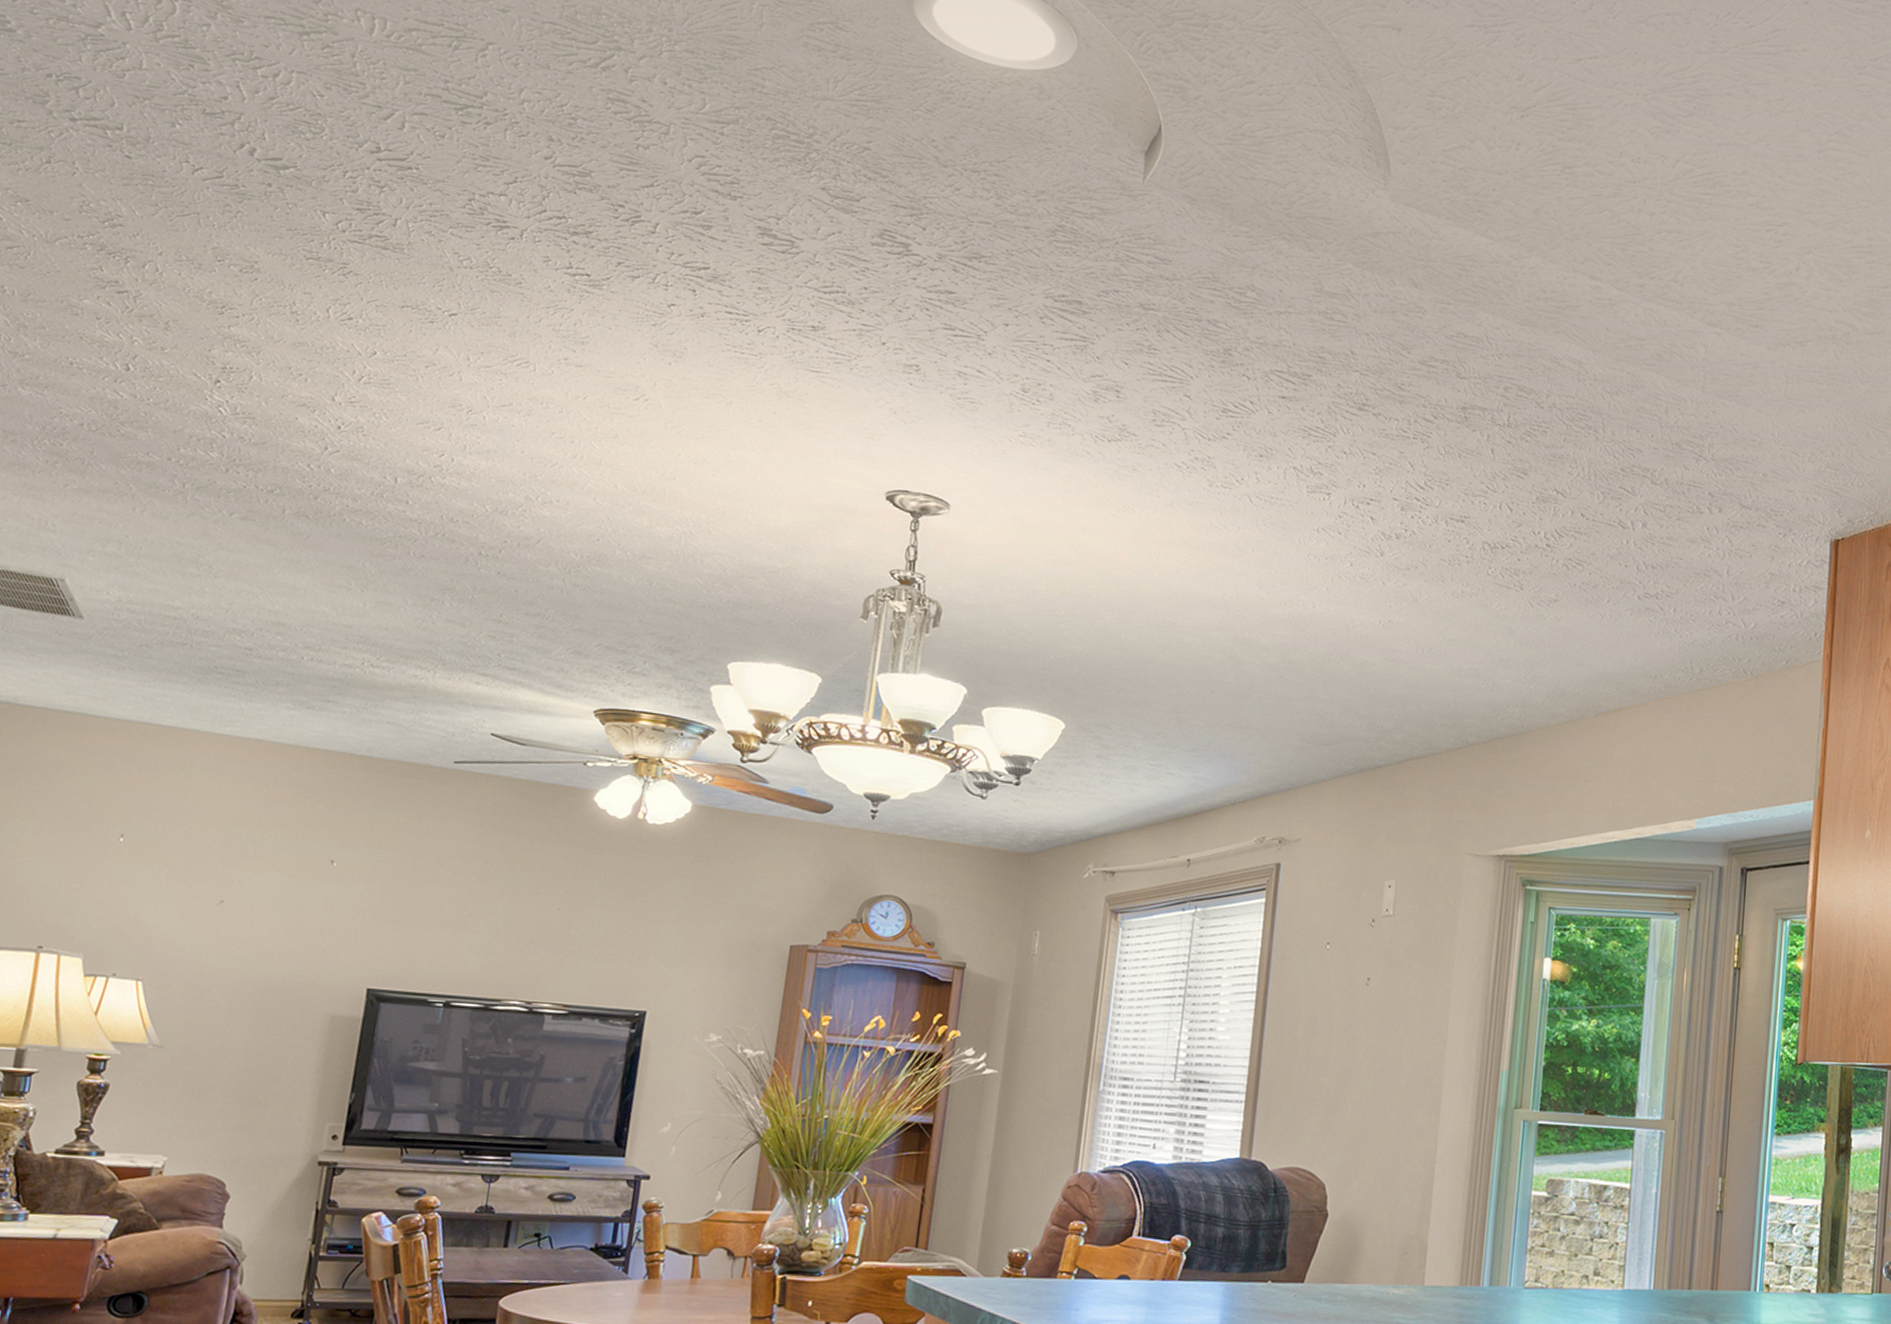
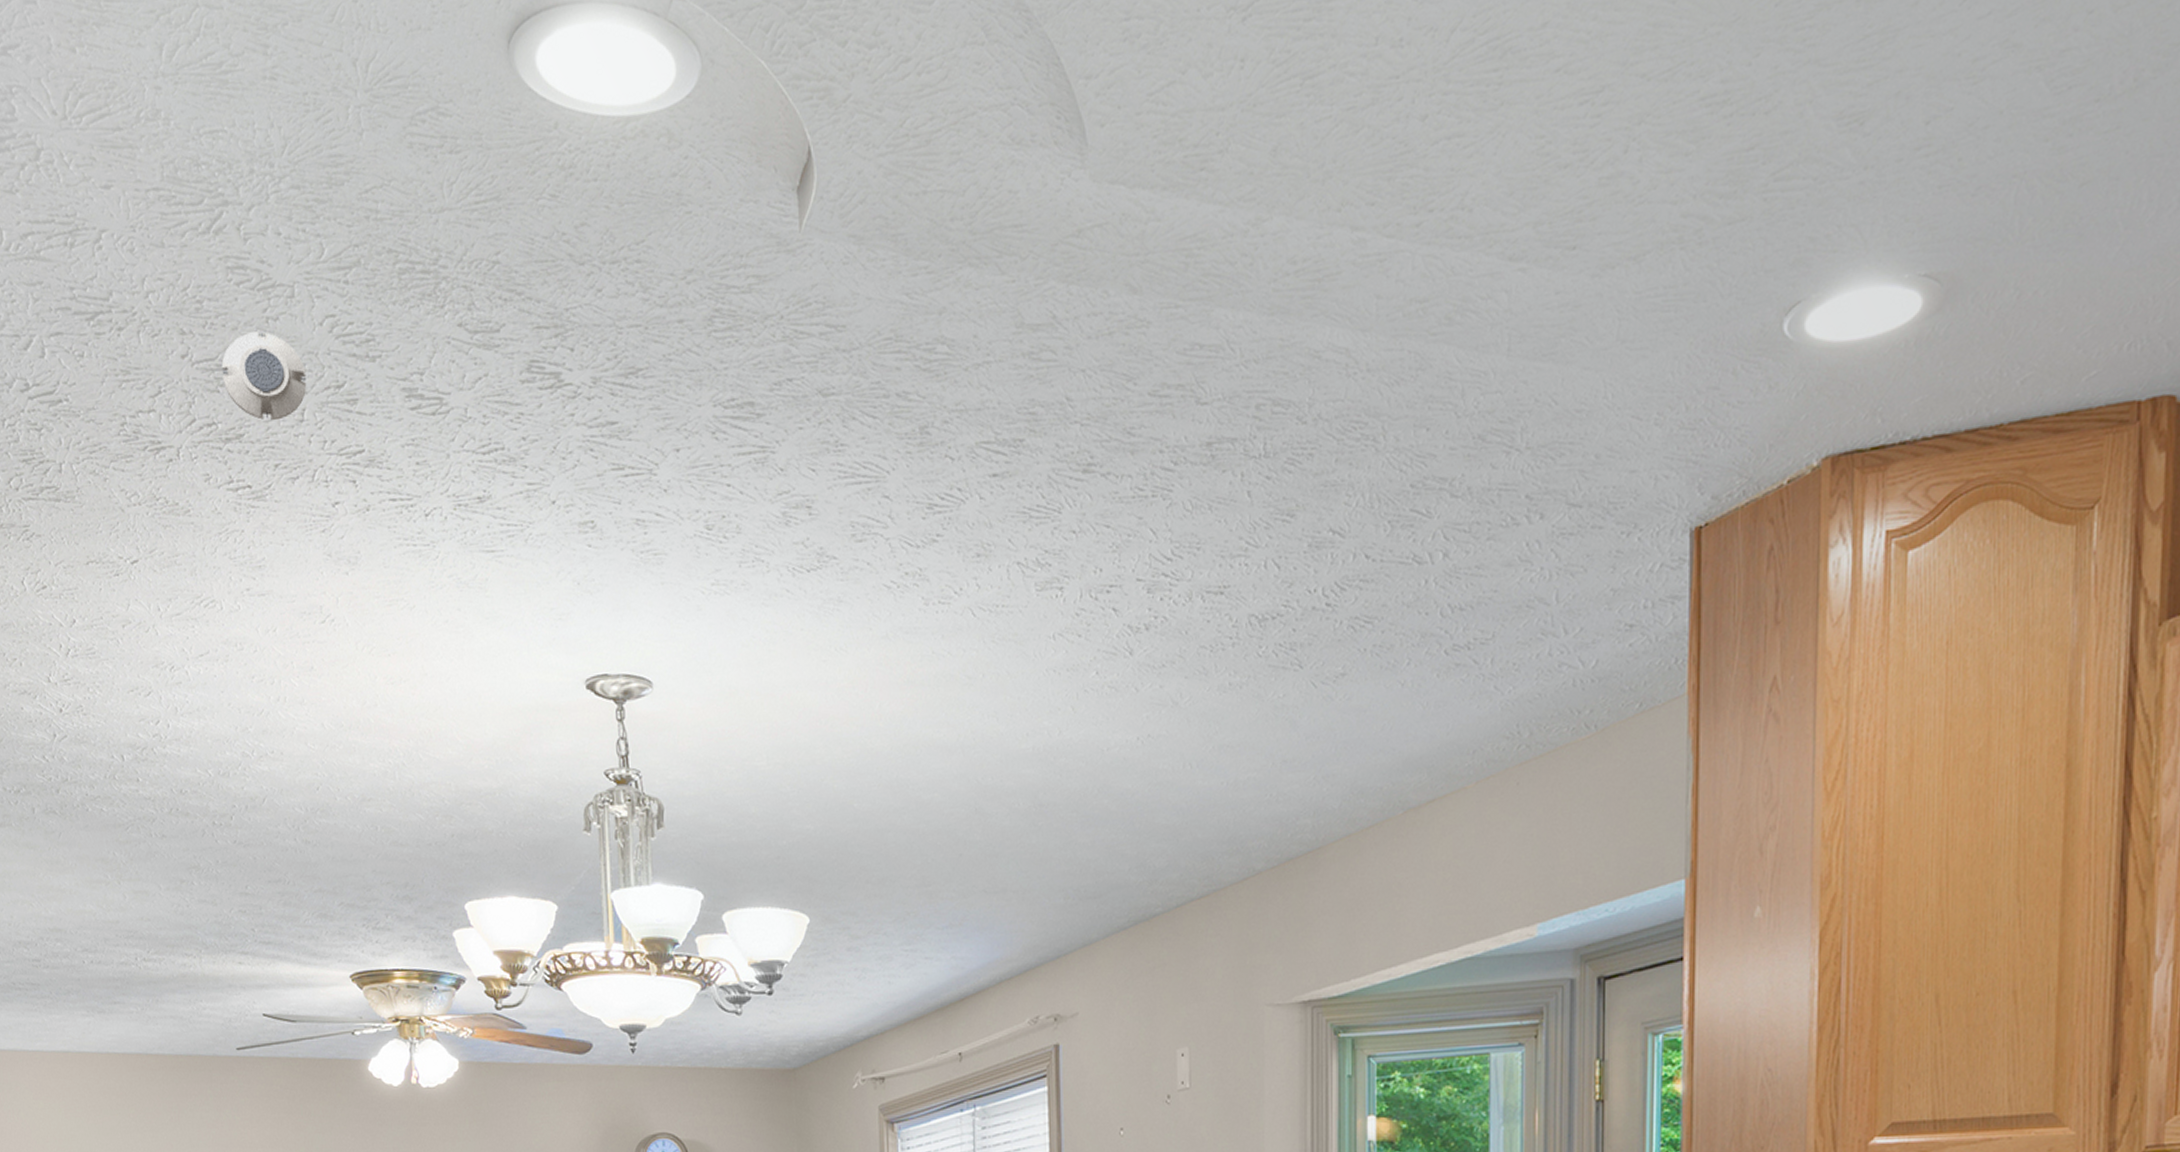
smoke detector: none [581,153,667,228] -> present [221,331,307,421]

